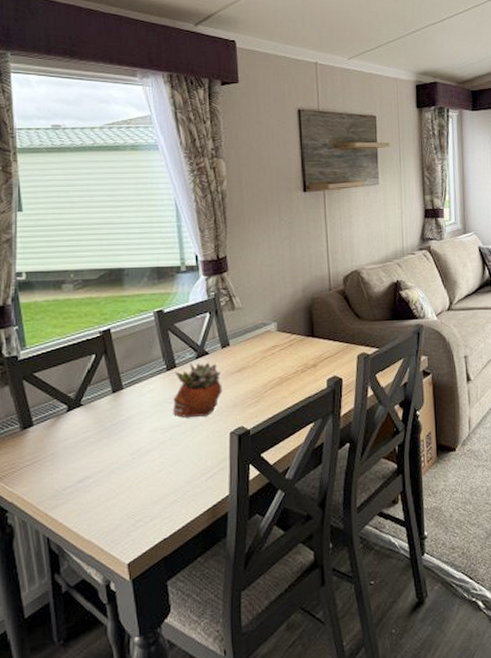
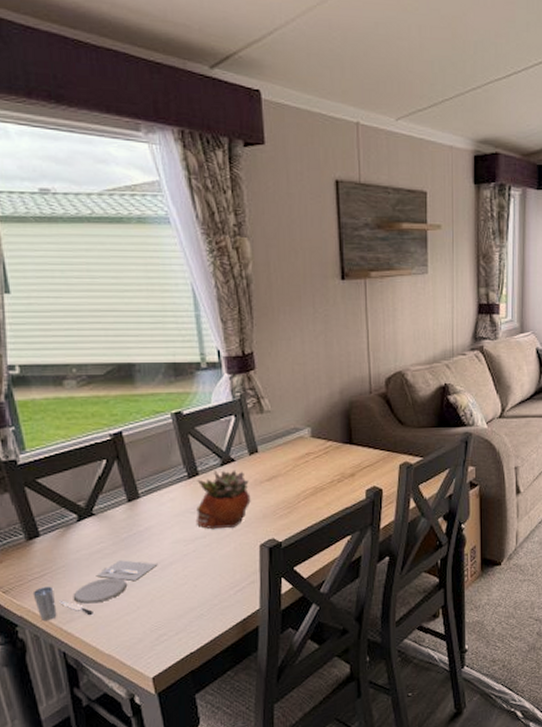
place setting: none [23,448,137,508] -> present [33,560,158,622]

